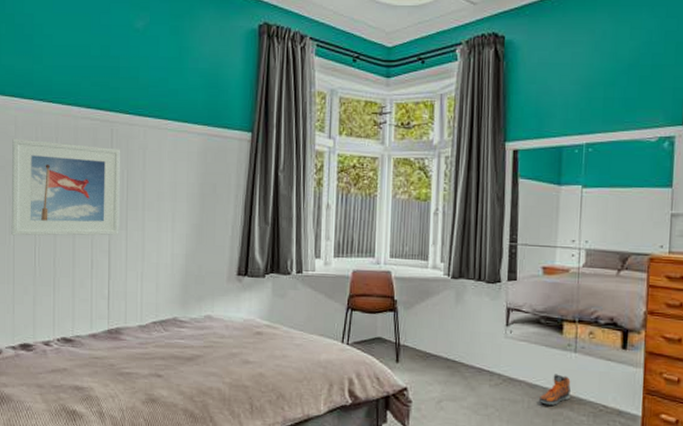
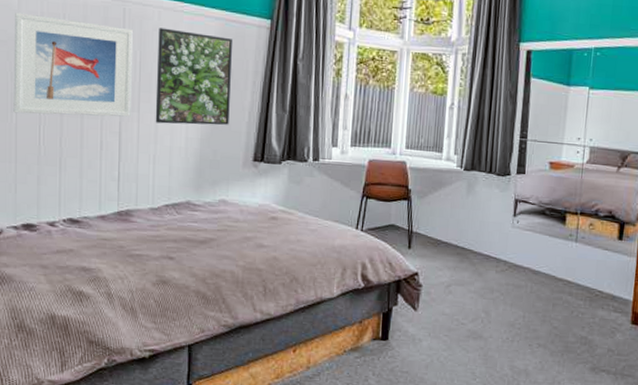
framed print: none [142,146,216,241] -> present [155,28,233,125]
sneaker: present [538,374,571,405] -> none [540,261,571,291]

